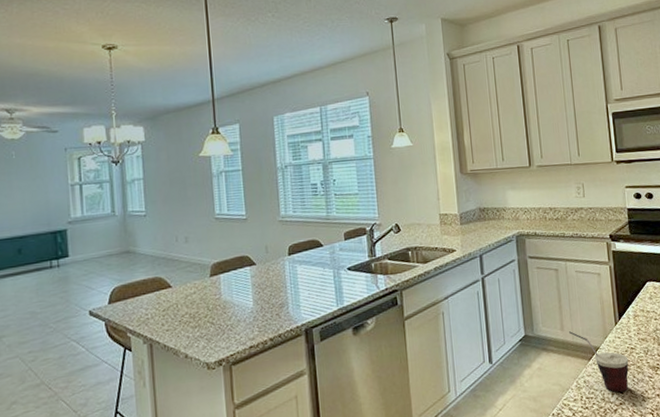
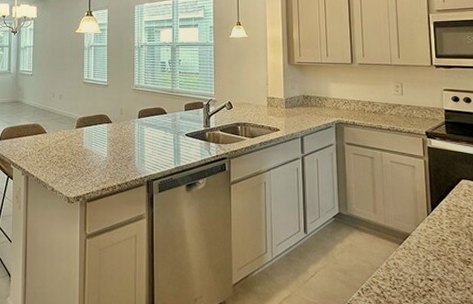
cup: present [568,331,629,393] -> none [381,215,440,279]

